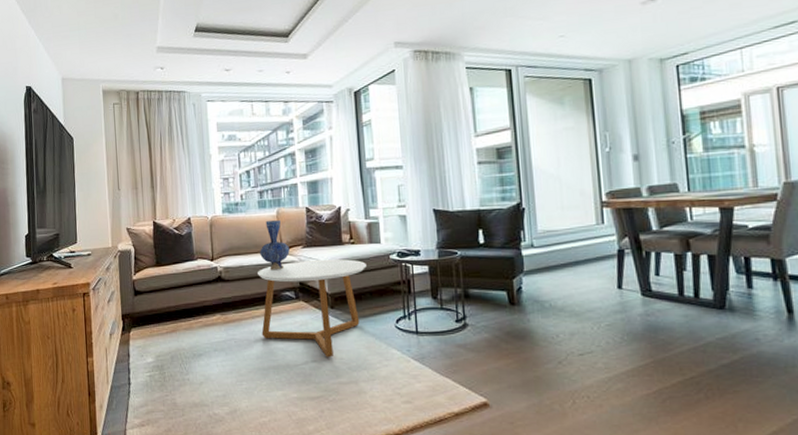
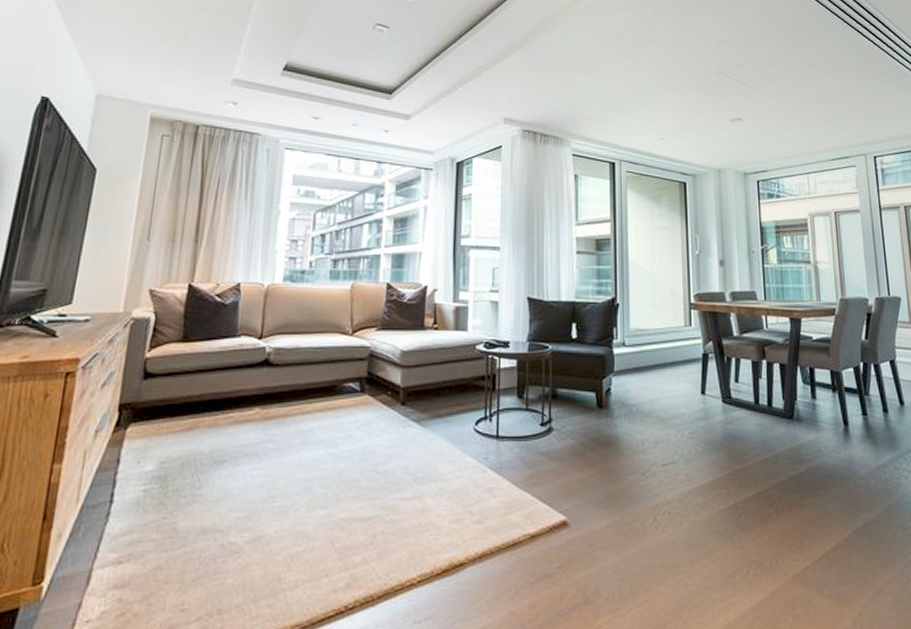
coffee table: present [258,259,366,358] -> none [311,345,449,466]
vase: present [260,220,290,270] -> none [323,295,361,355]

